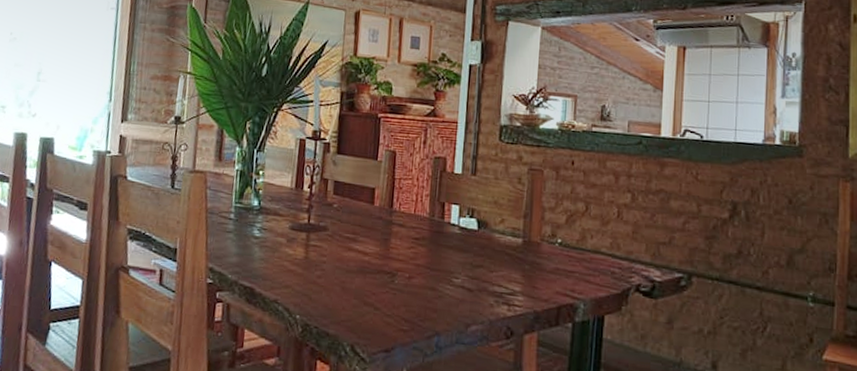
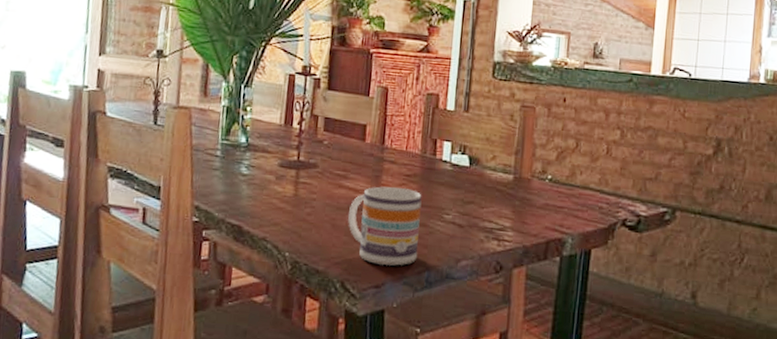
mug: none [357,249,431,330] -> present [348,186,422,266]

